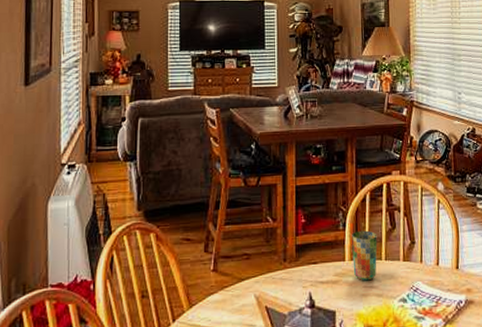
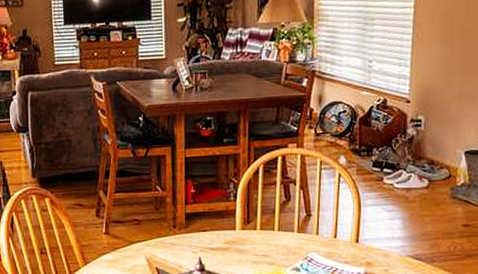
cup: present [352,230,378,281] -> none [243,202,270,250]

